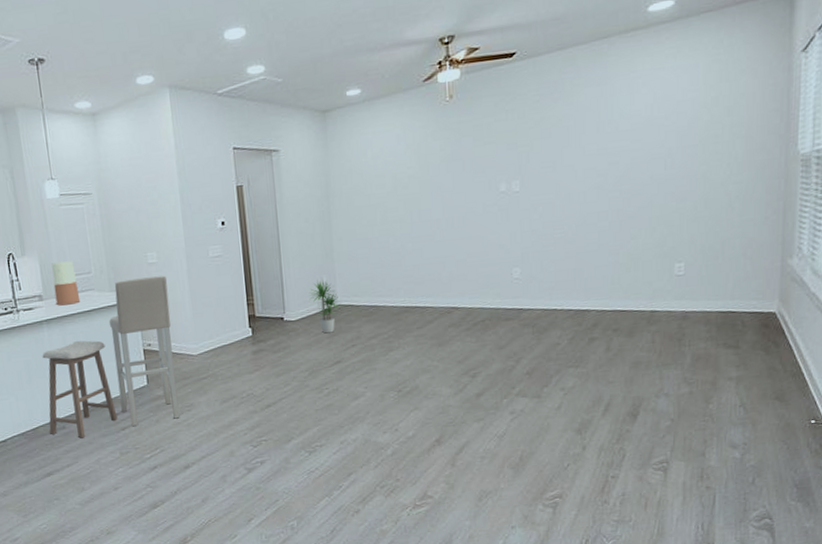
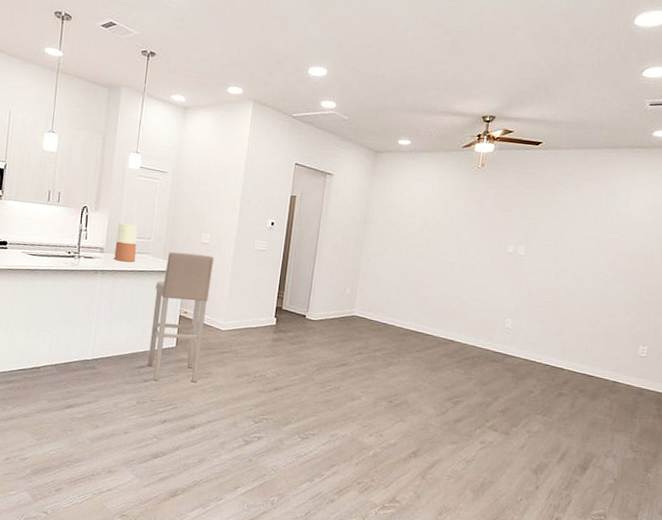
bar stool: present [42,340,118,439] -> none [80,295,148,381]
potted plant: present [309,280,343,334] -> none [331,291,359,338]

